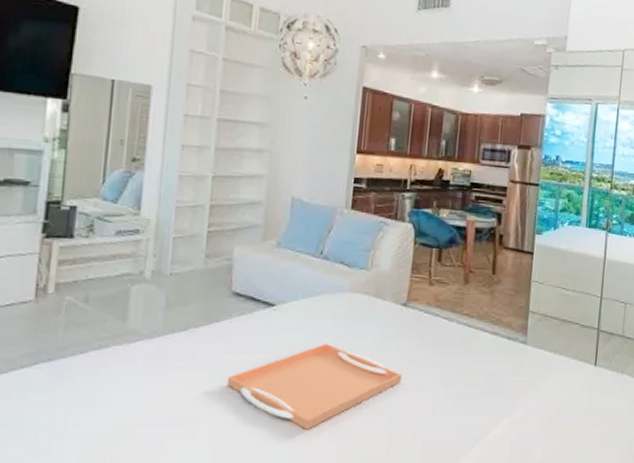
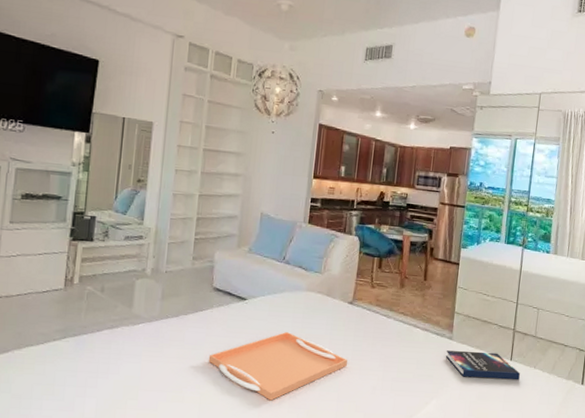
hardback book: none [519,356,606,389] -> present [445,350,520,379]

